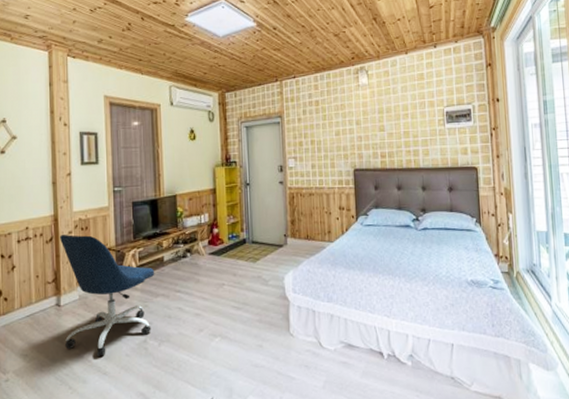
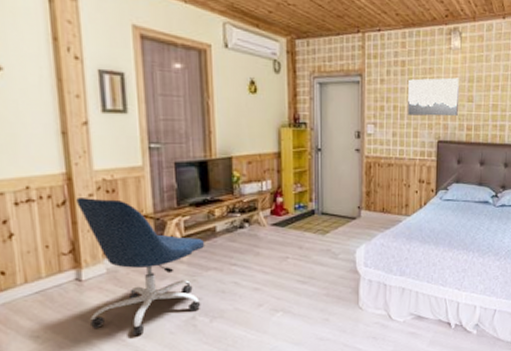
wall art: none [323,110,371,148] -> present [408,77,459,116]

